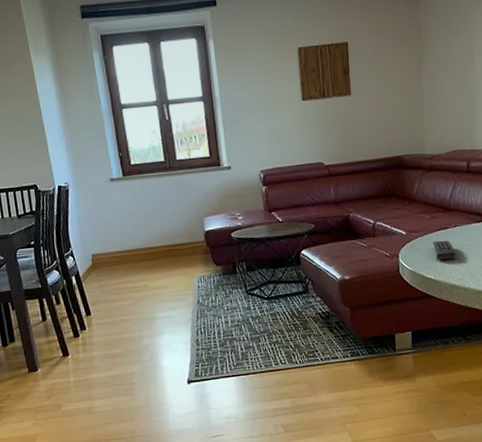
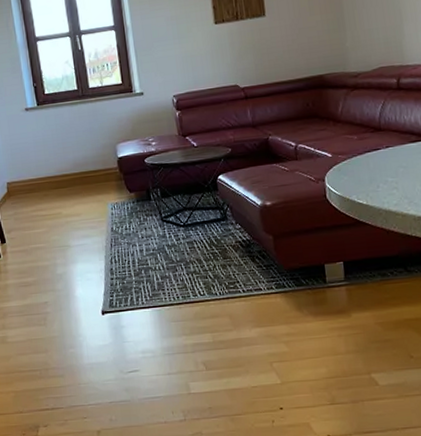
remote control: present [432,240,456,261] -> none [362,162,390,184]

